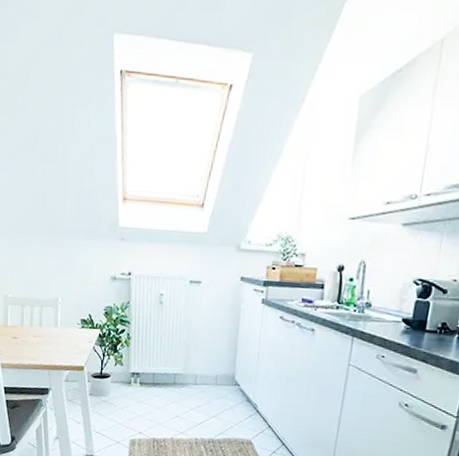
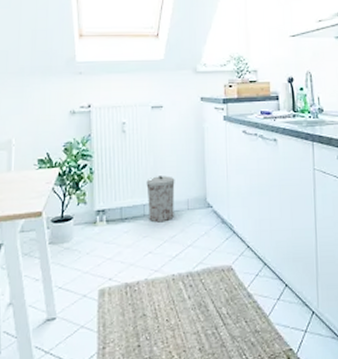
trash can: none [178,349,207,393] -> present [146,176,175,223]

